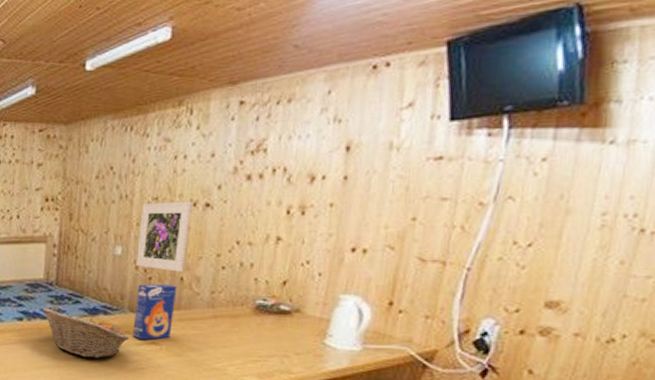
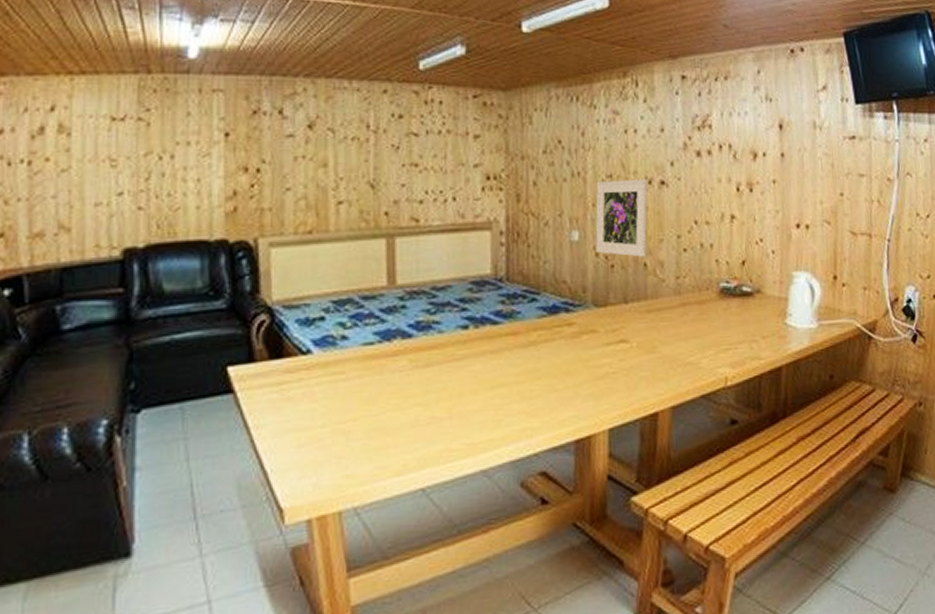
fruit basket: present [42,308,130,359] -> none [492,310,597,368]
cereal box: present [133,284,178,340] -> none [599,272,642,339]

